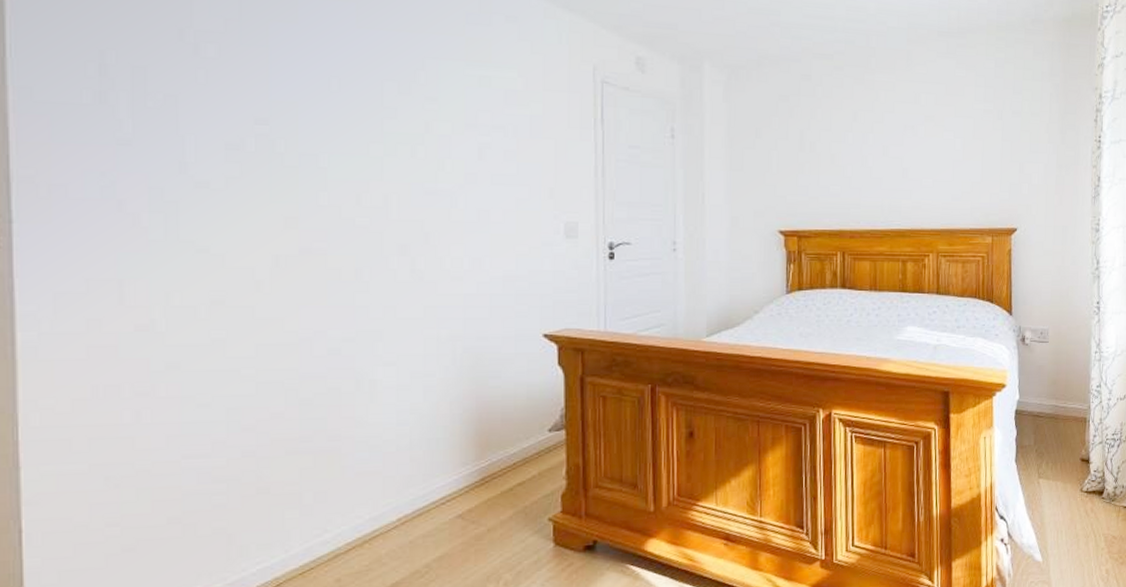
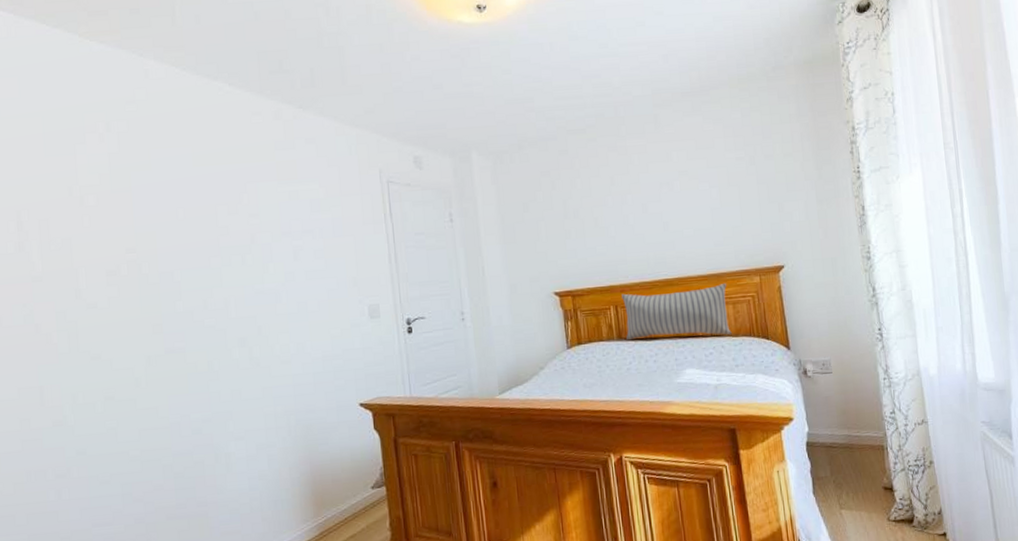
pillow: none [850,240,958,295] -> present [621,284,732,341]

